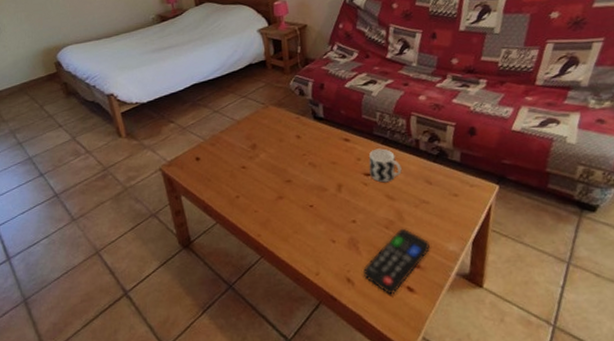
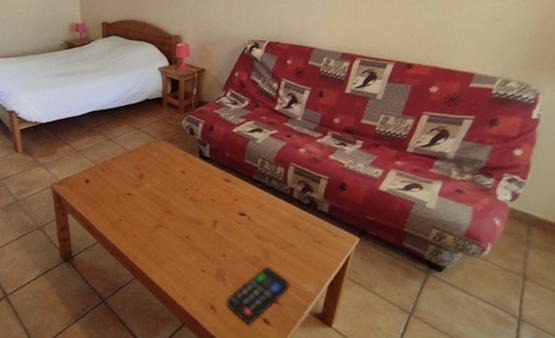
cup: present [369,148,402,183] -> none [245,192,274,224]

